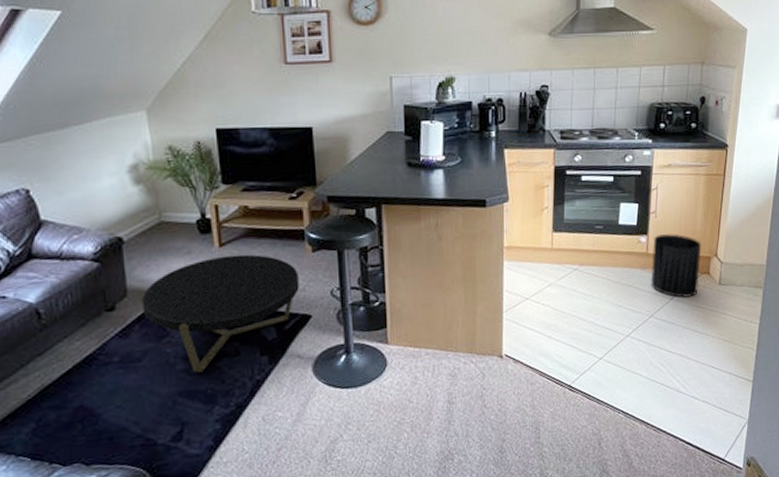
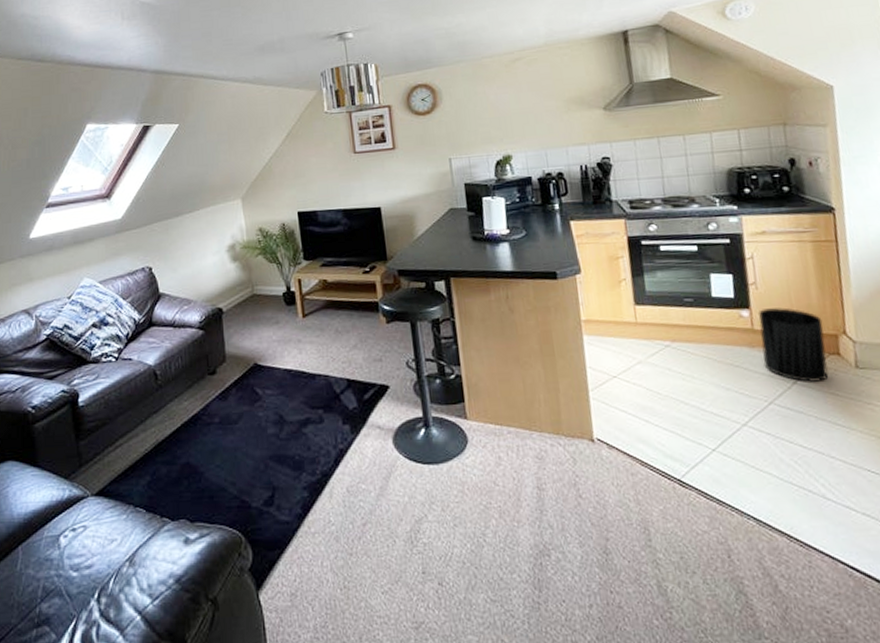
coffee table: present [142,254,299,374] -> none [238,324,376,439]

